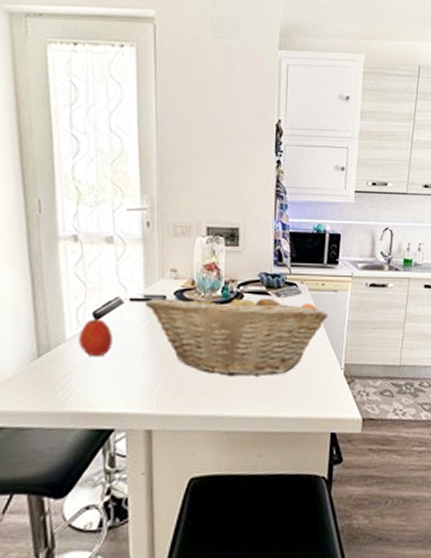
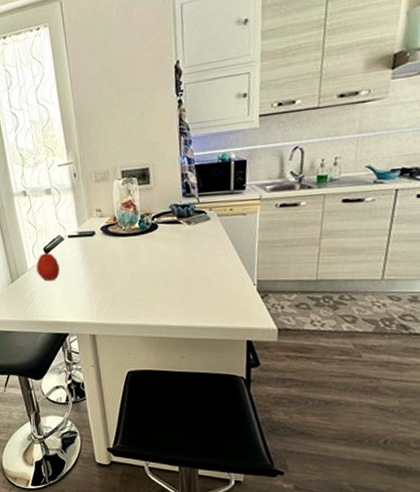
fruit basket: present [144,290,328,377] -> none [79,221,238,294]

